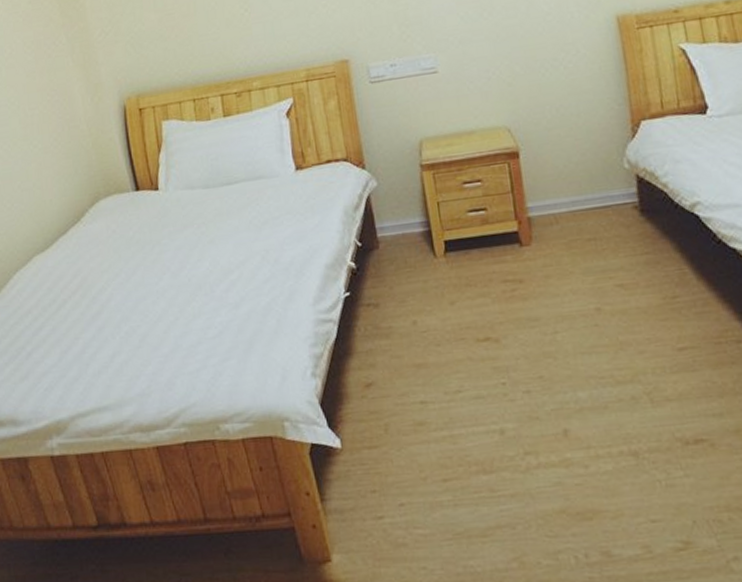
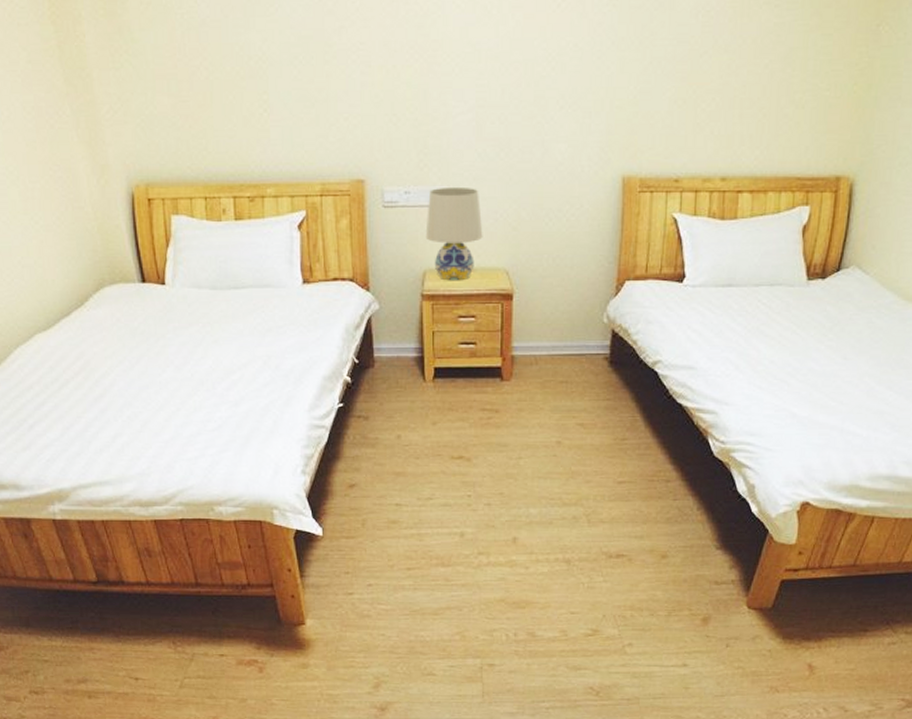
table lamp: none [415,51,478,147] -> present [425,186,483,281]

